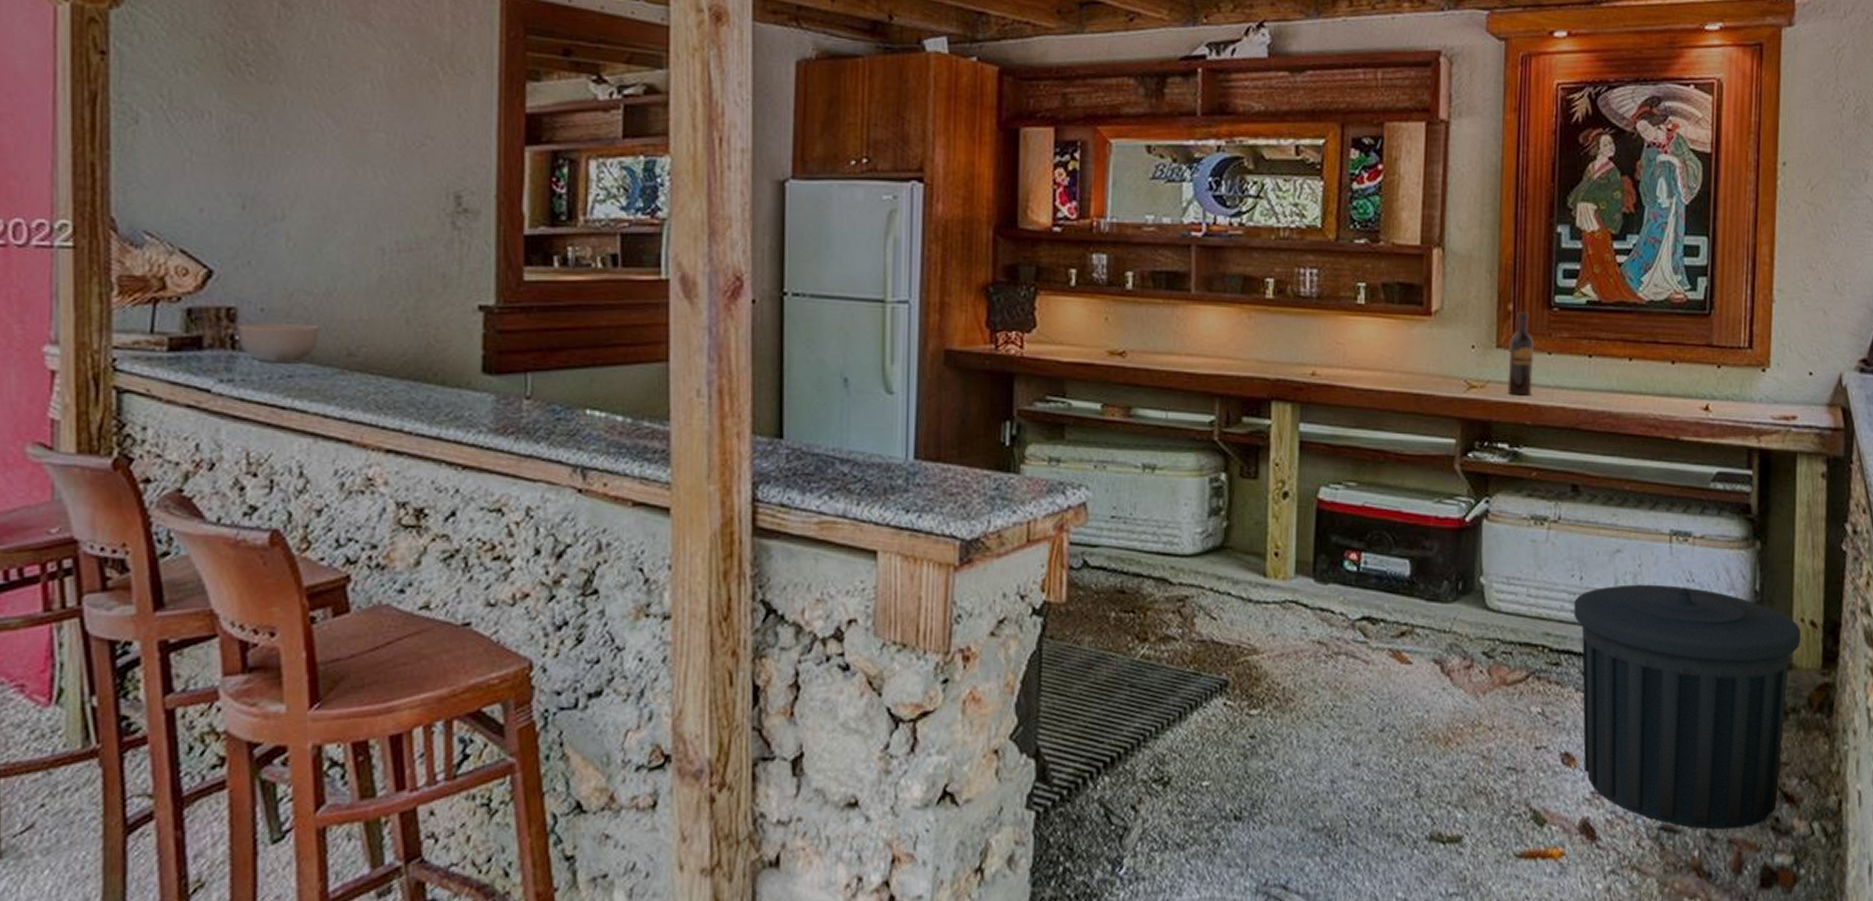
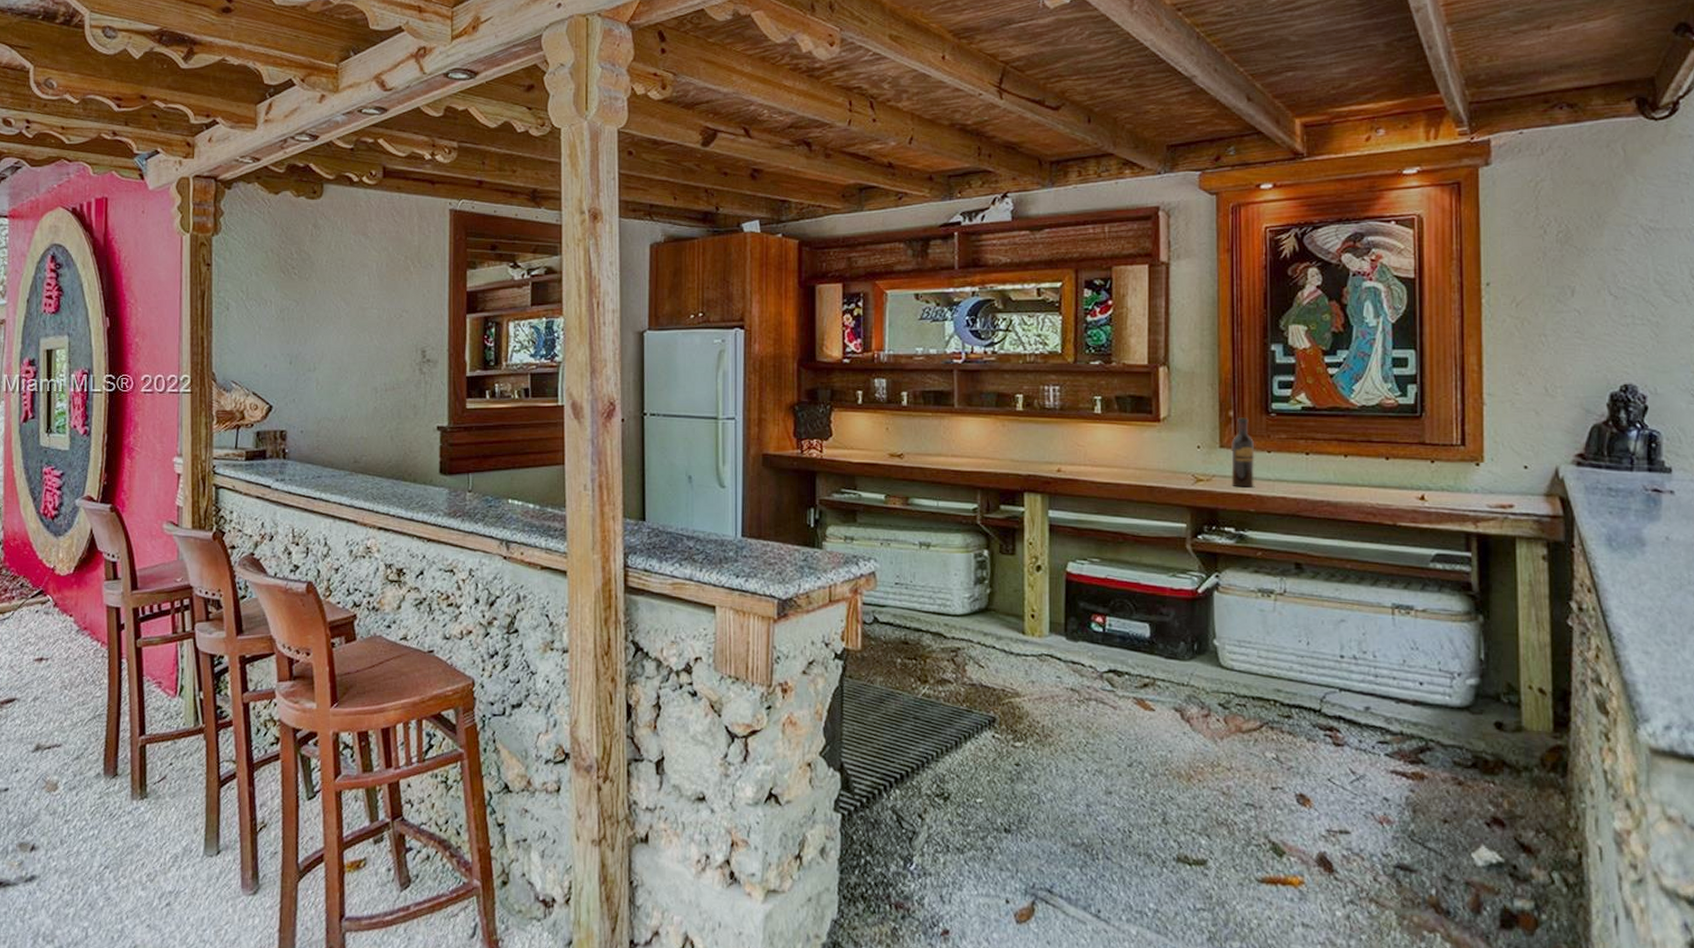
bowl: present [237,323,320,364] -> none [286,441,337,468]
trash can: present [1574,584,1801,830] -> none [1303,650,1529,873]

